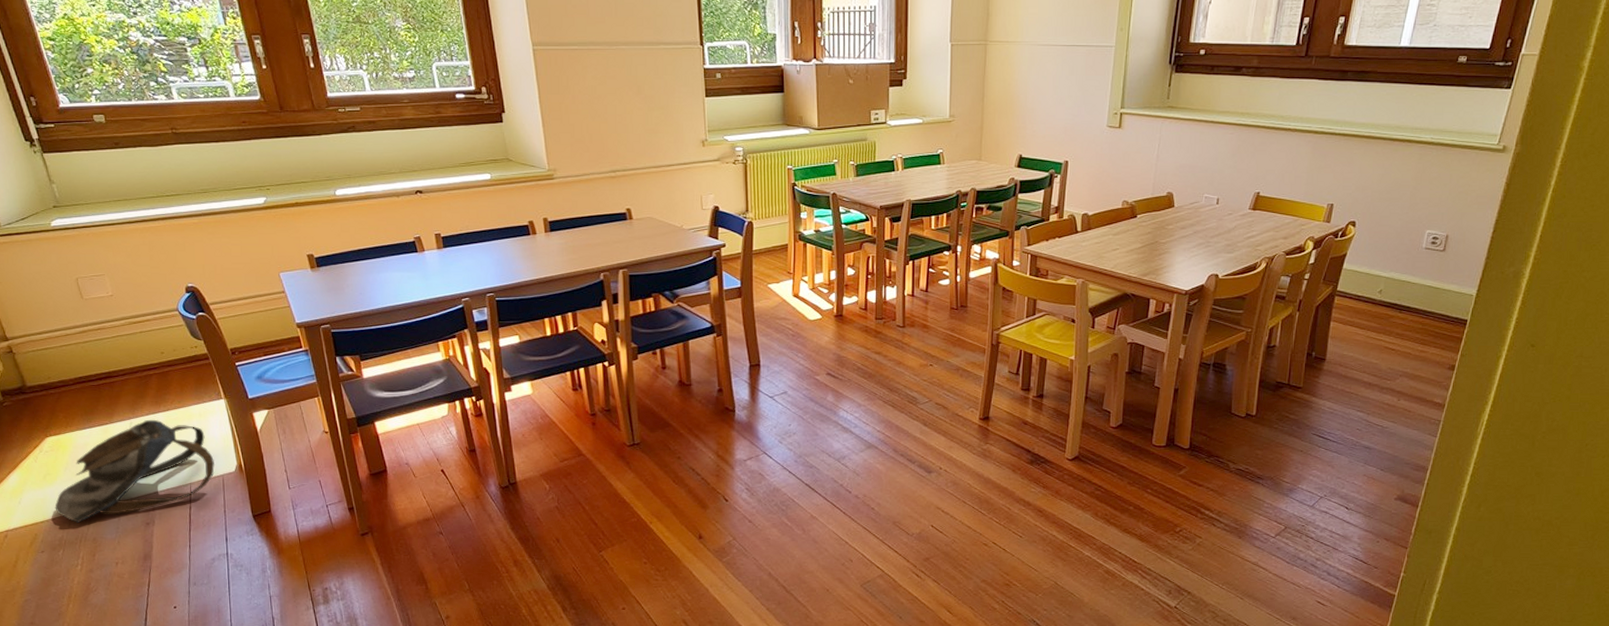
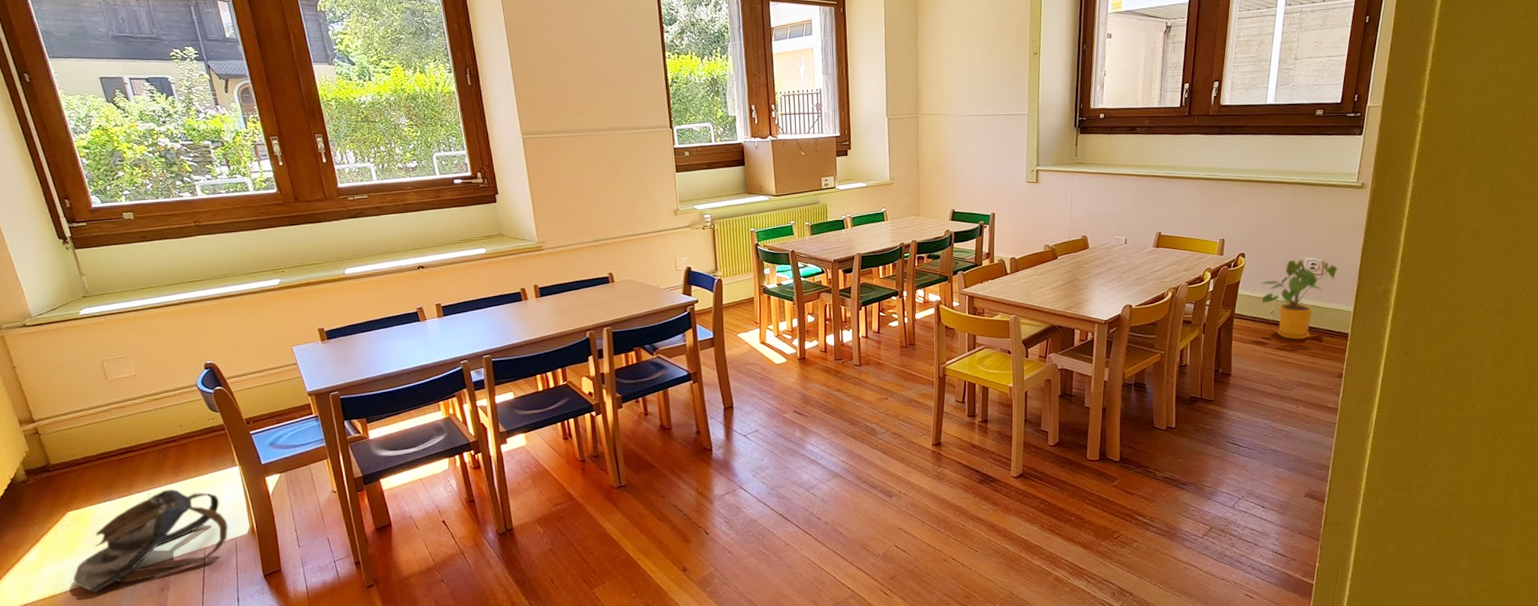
house plant: none [1369,233,1463,324] -> present [1260,260,1337,340]

